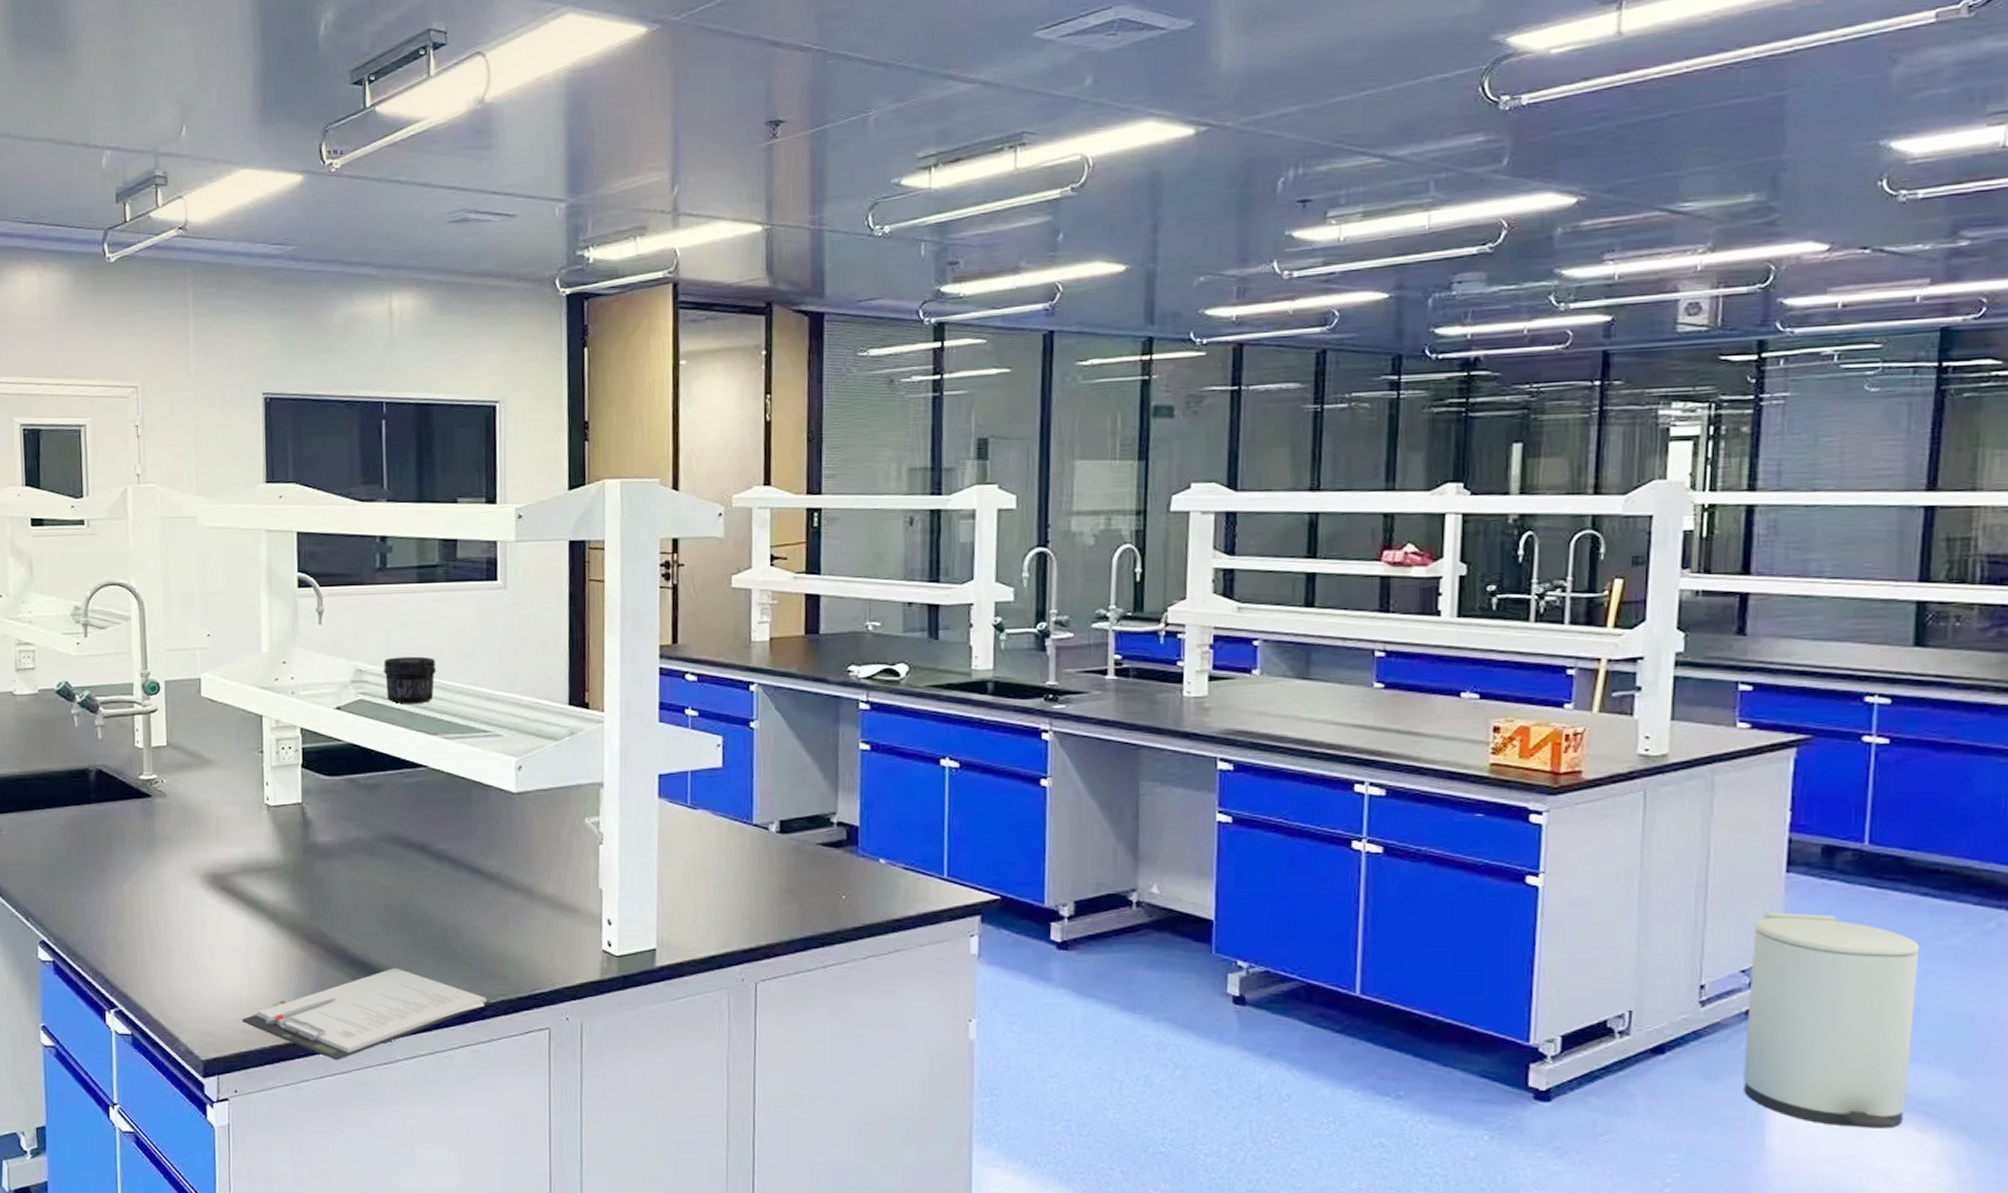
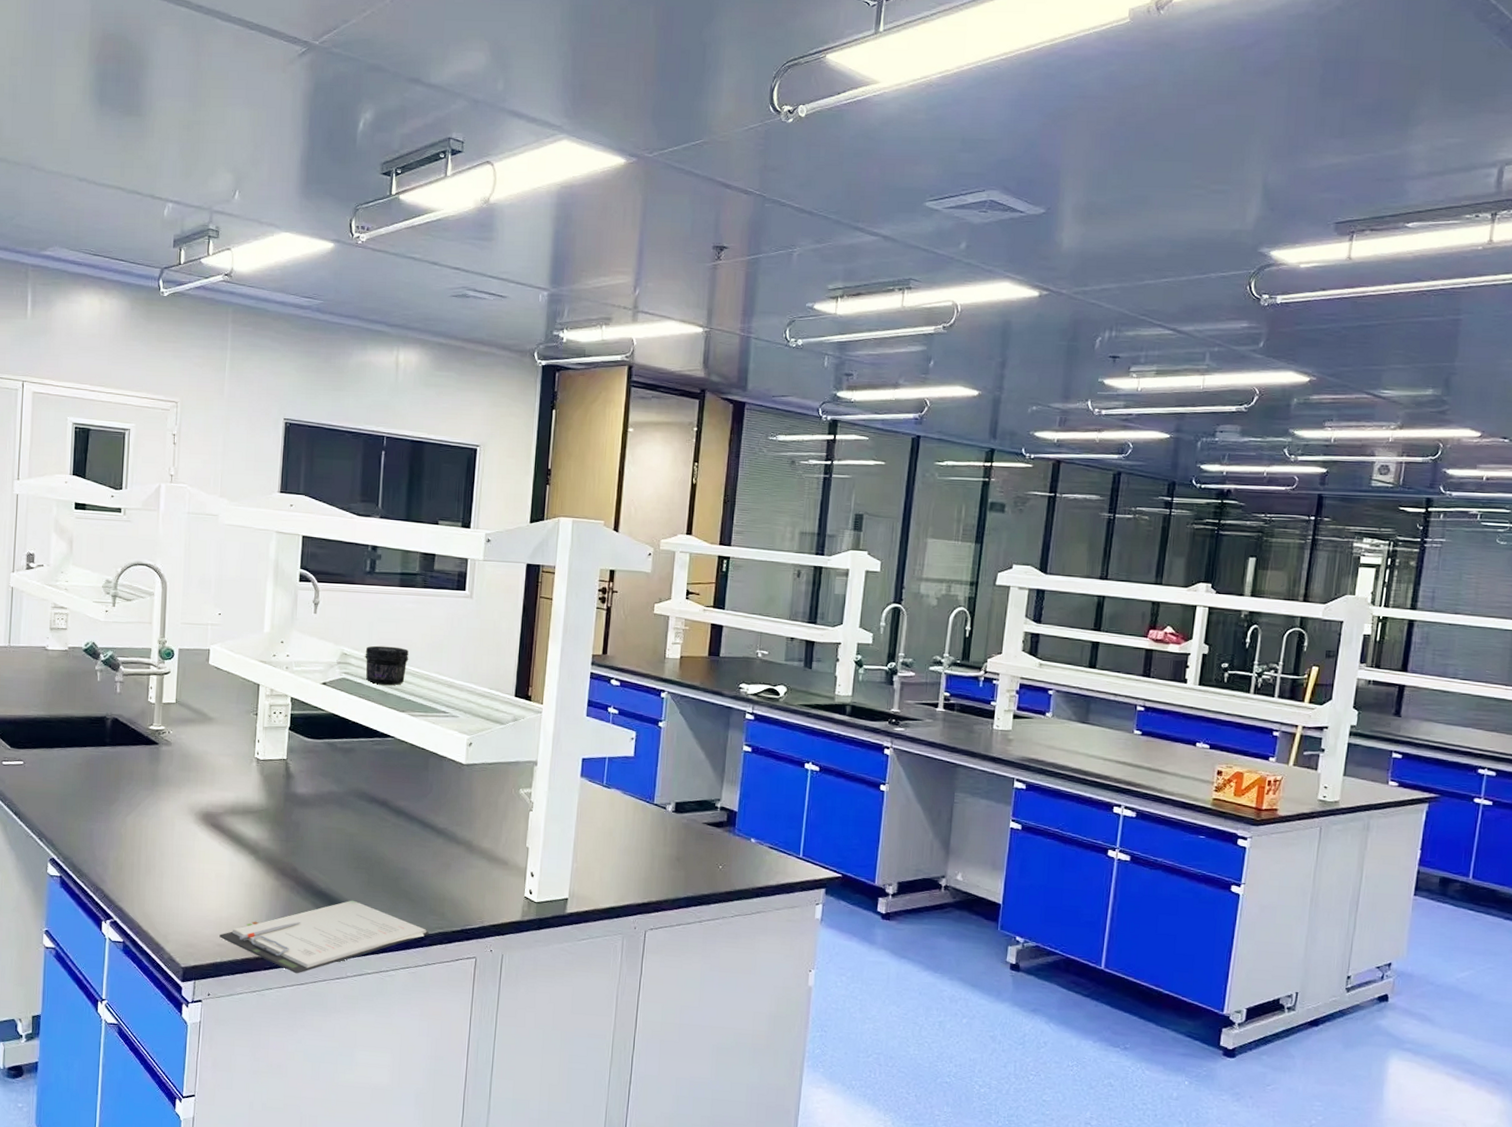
pedal bin: present [1744,912,1919,1129] -> none [1371,924,1501,1091]

